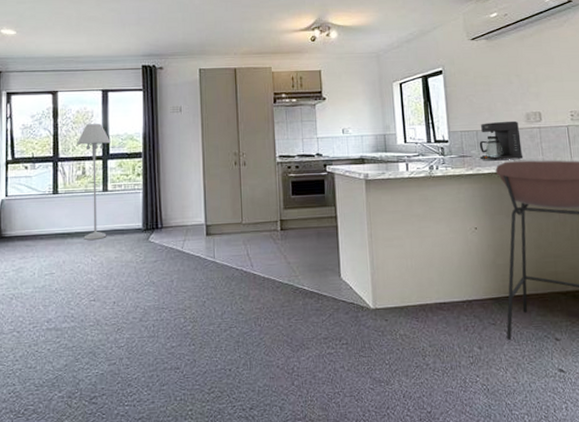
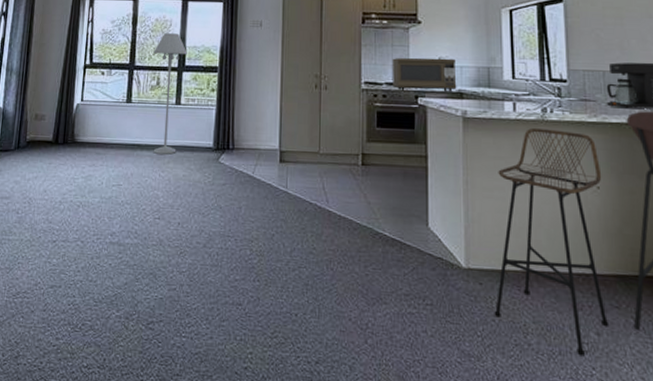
microwave: none [302,129,359,162] -> present [392,57,457,92]
bar stool: none [396,183,488,368] -> present [494,127,610,356]

